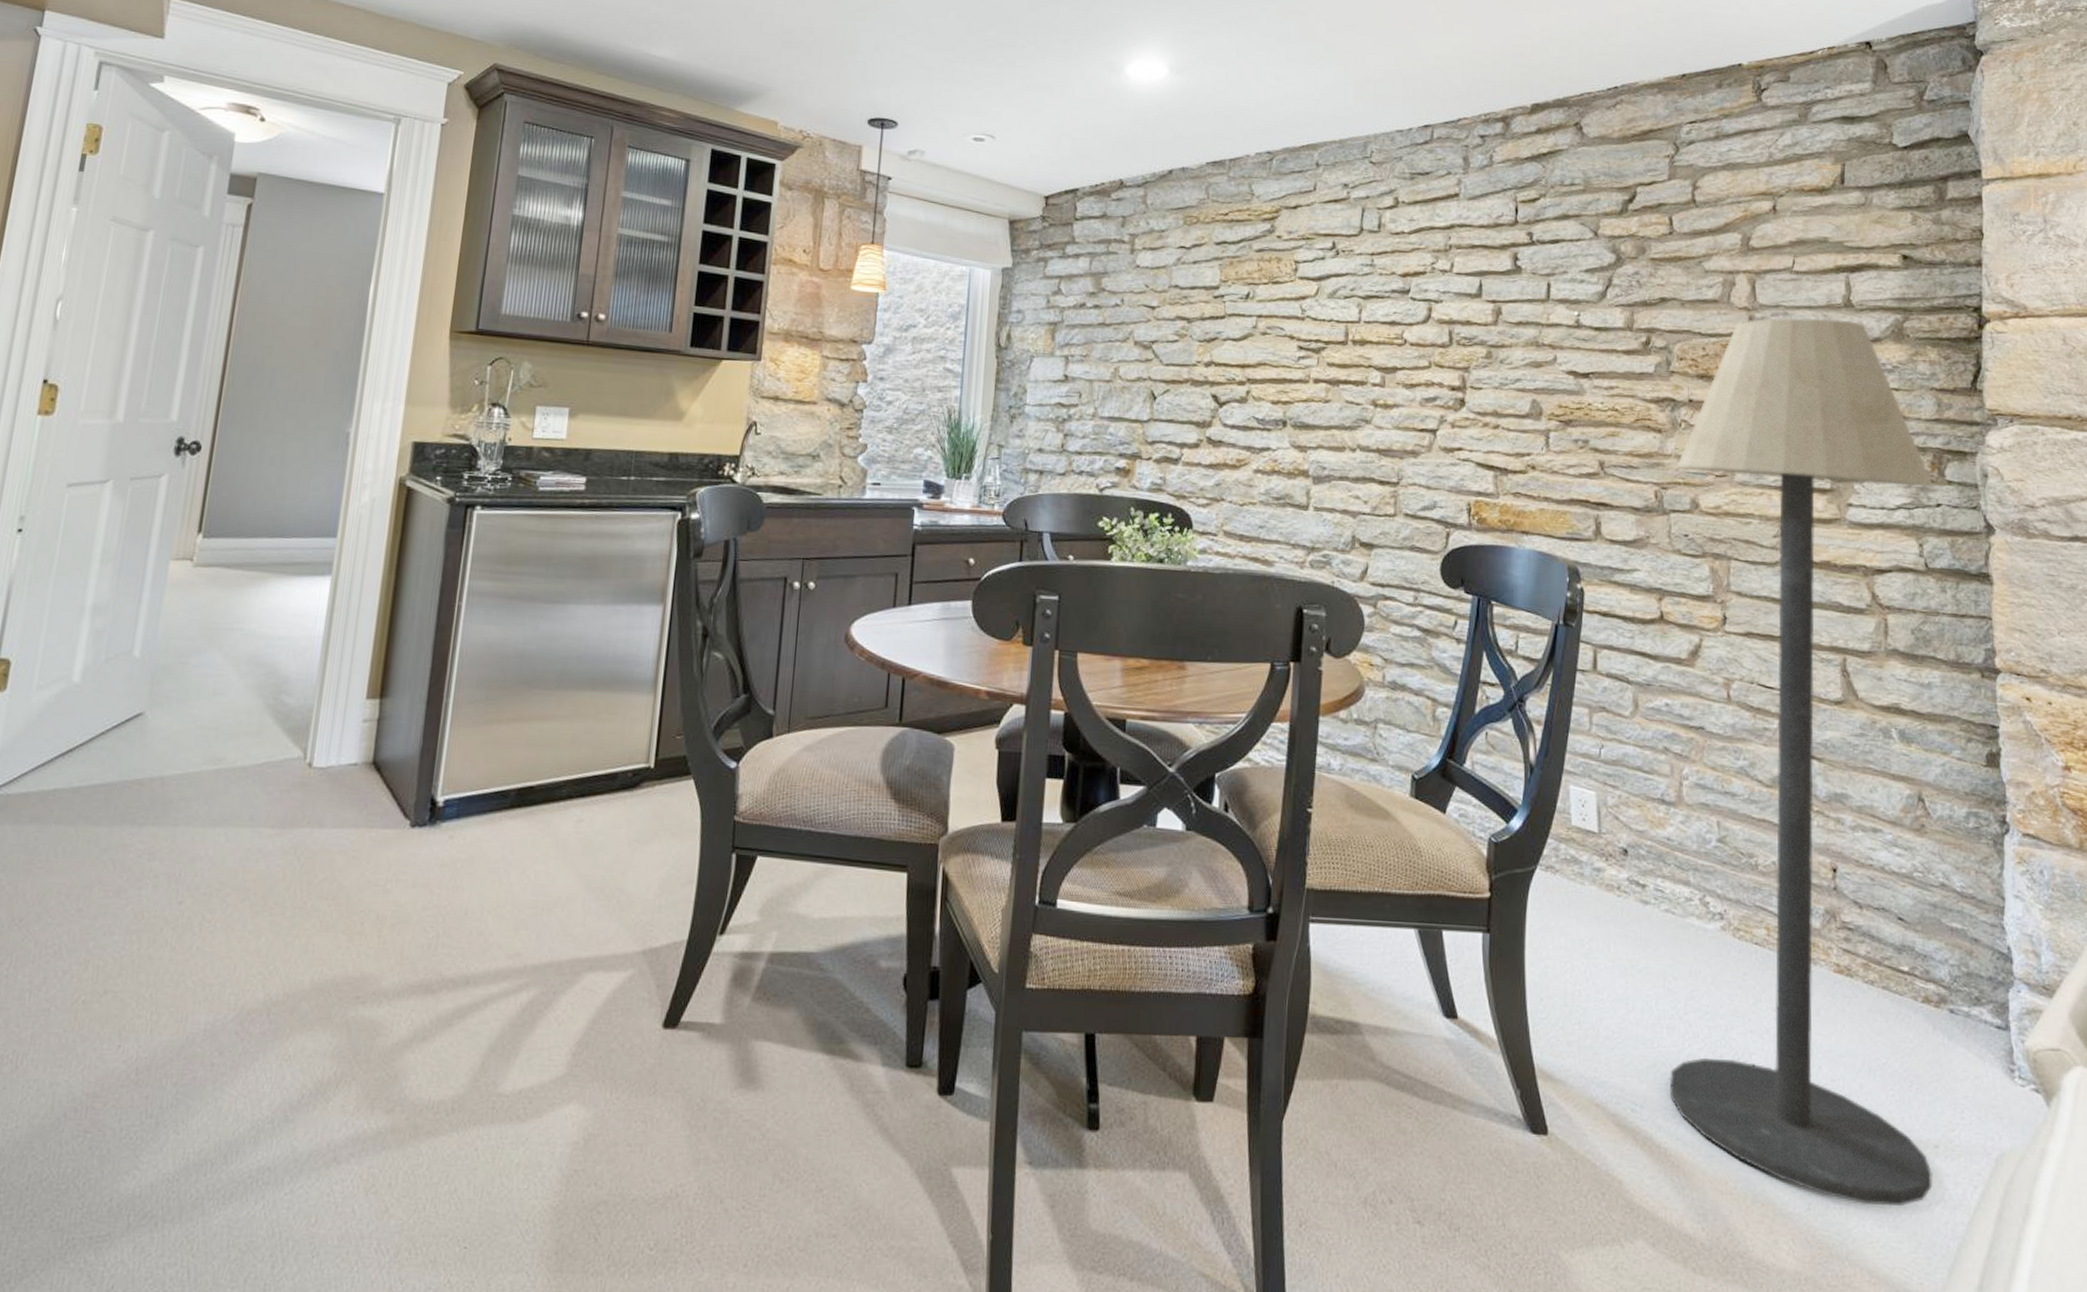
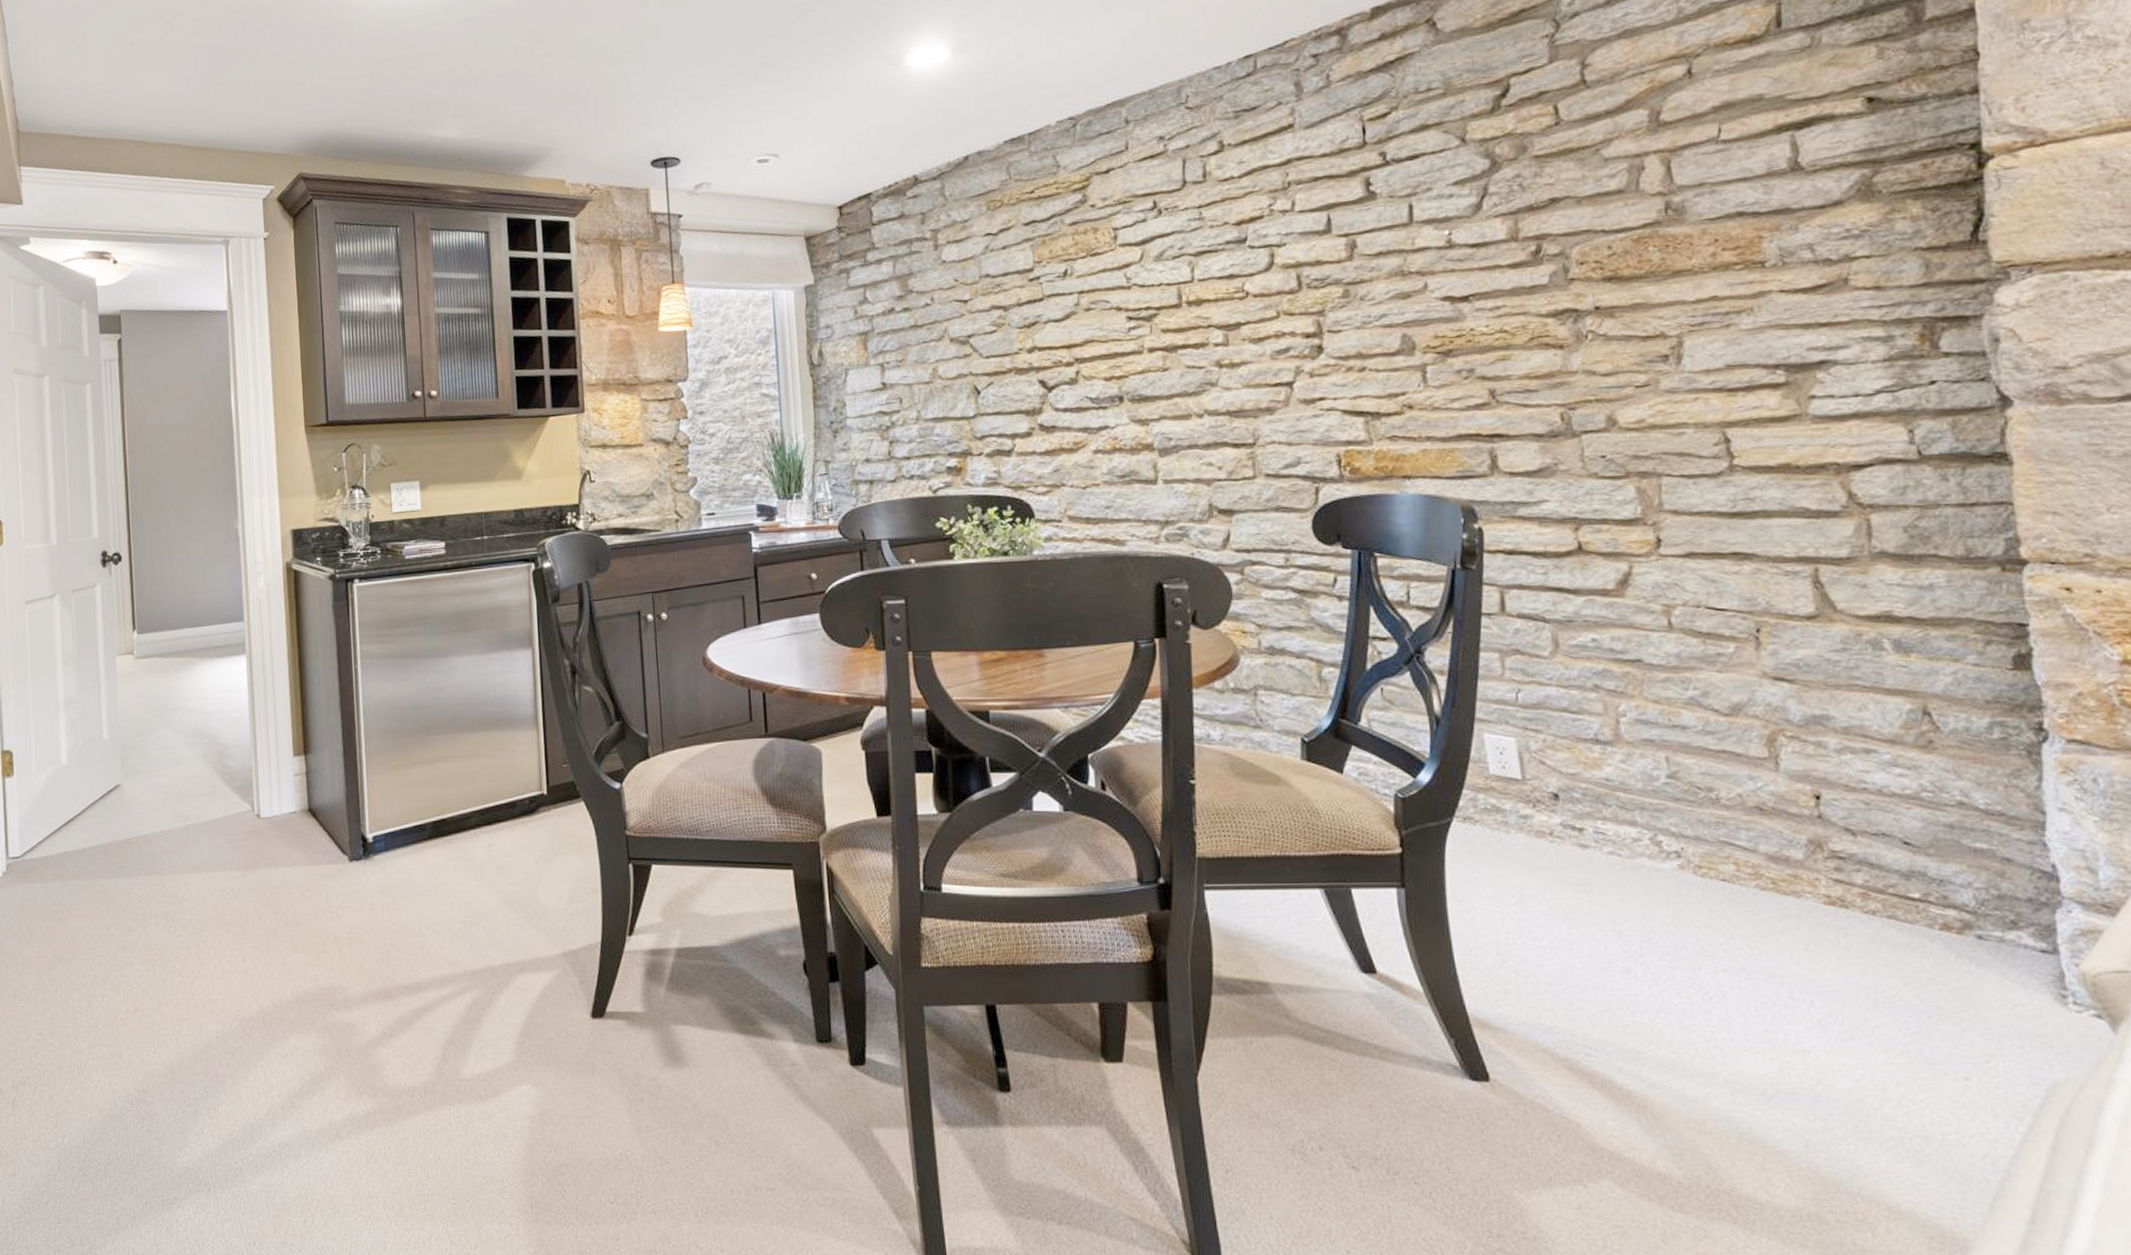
floor lamp: present [1669,318,1933,1207] -> none [1585,186,1964,1142]

